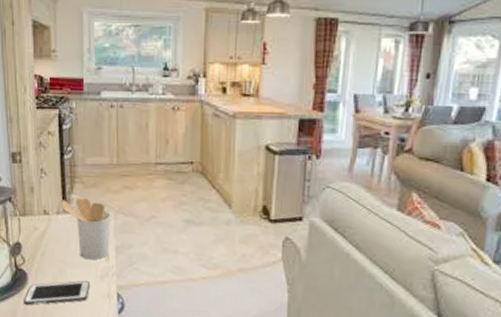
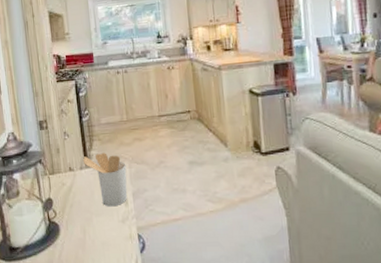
cell phone: present [24,280,90,306] -> none [58,225,114,255]

